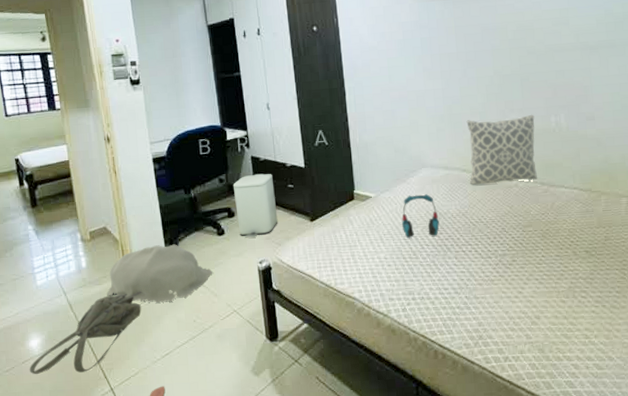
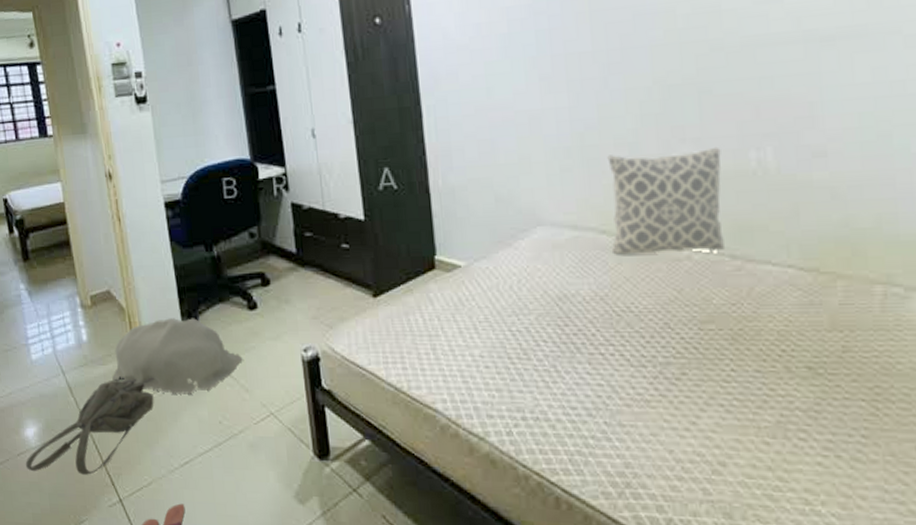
pedal bin: present [233,173,278,238] -> none [267,227,328,315]
headphones: present [401,194,440,238] -> none [505,265,564,329]

